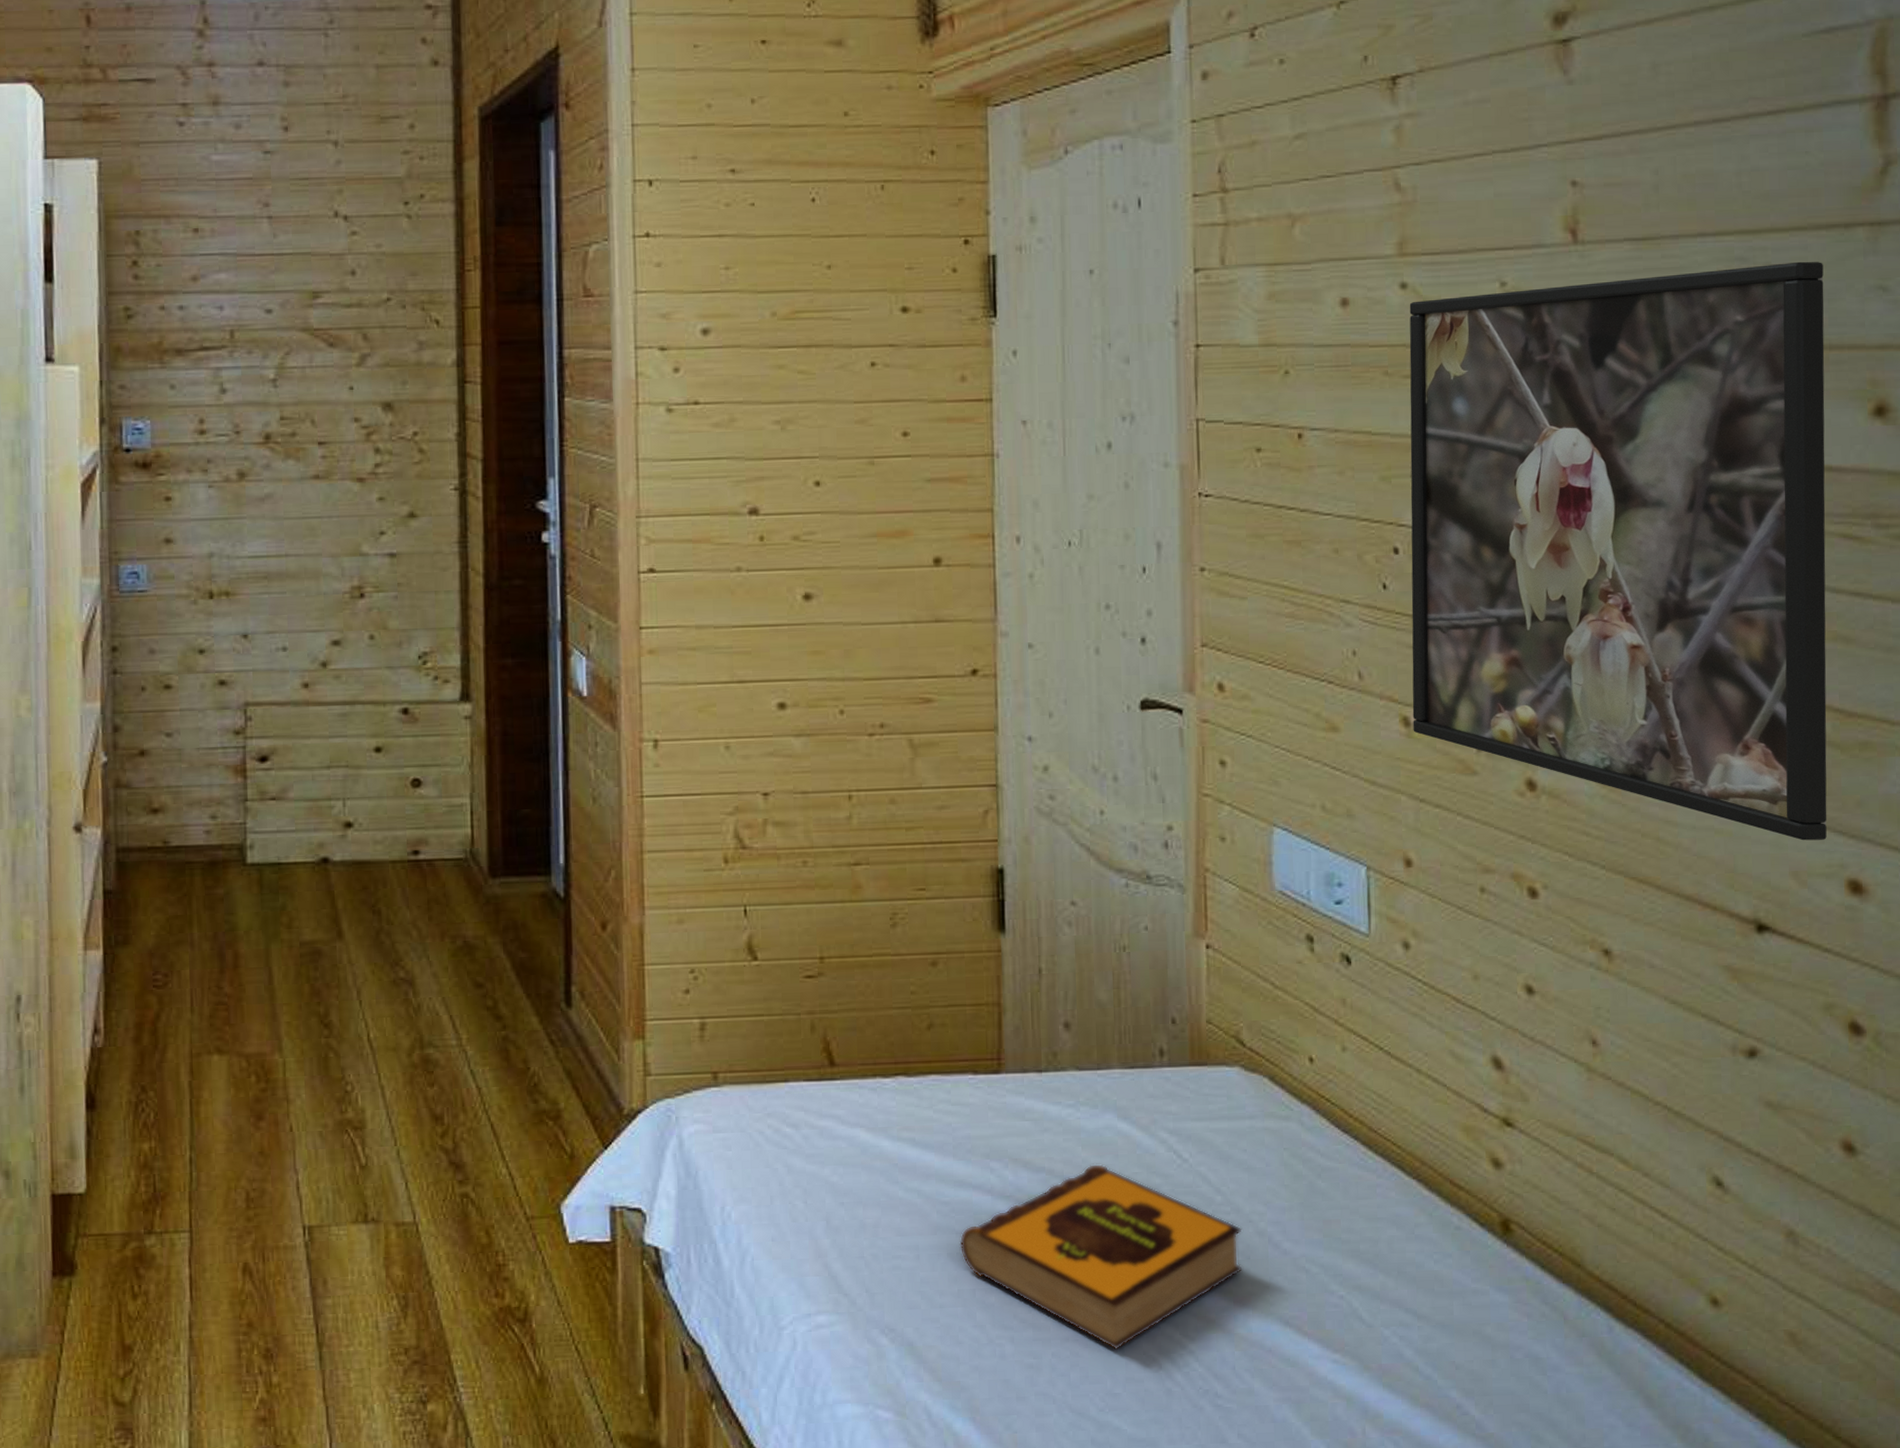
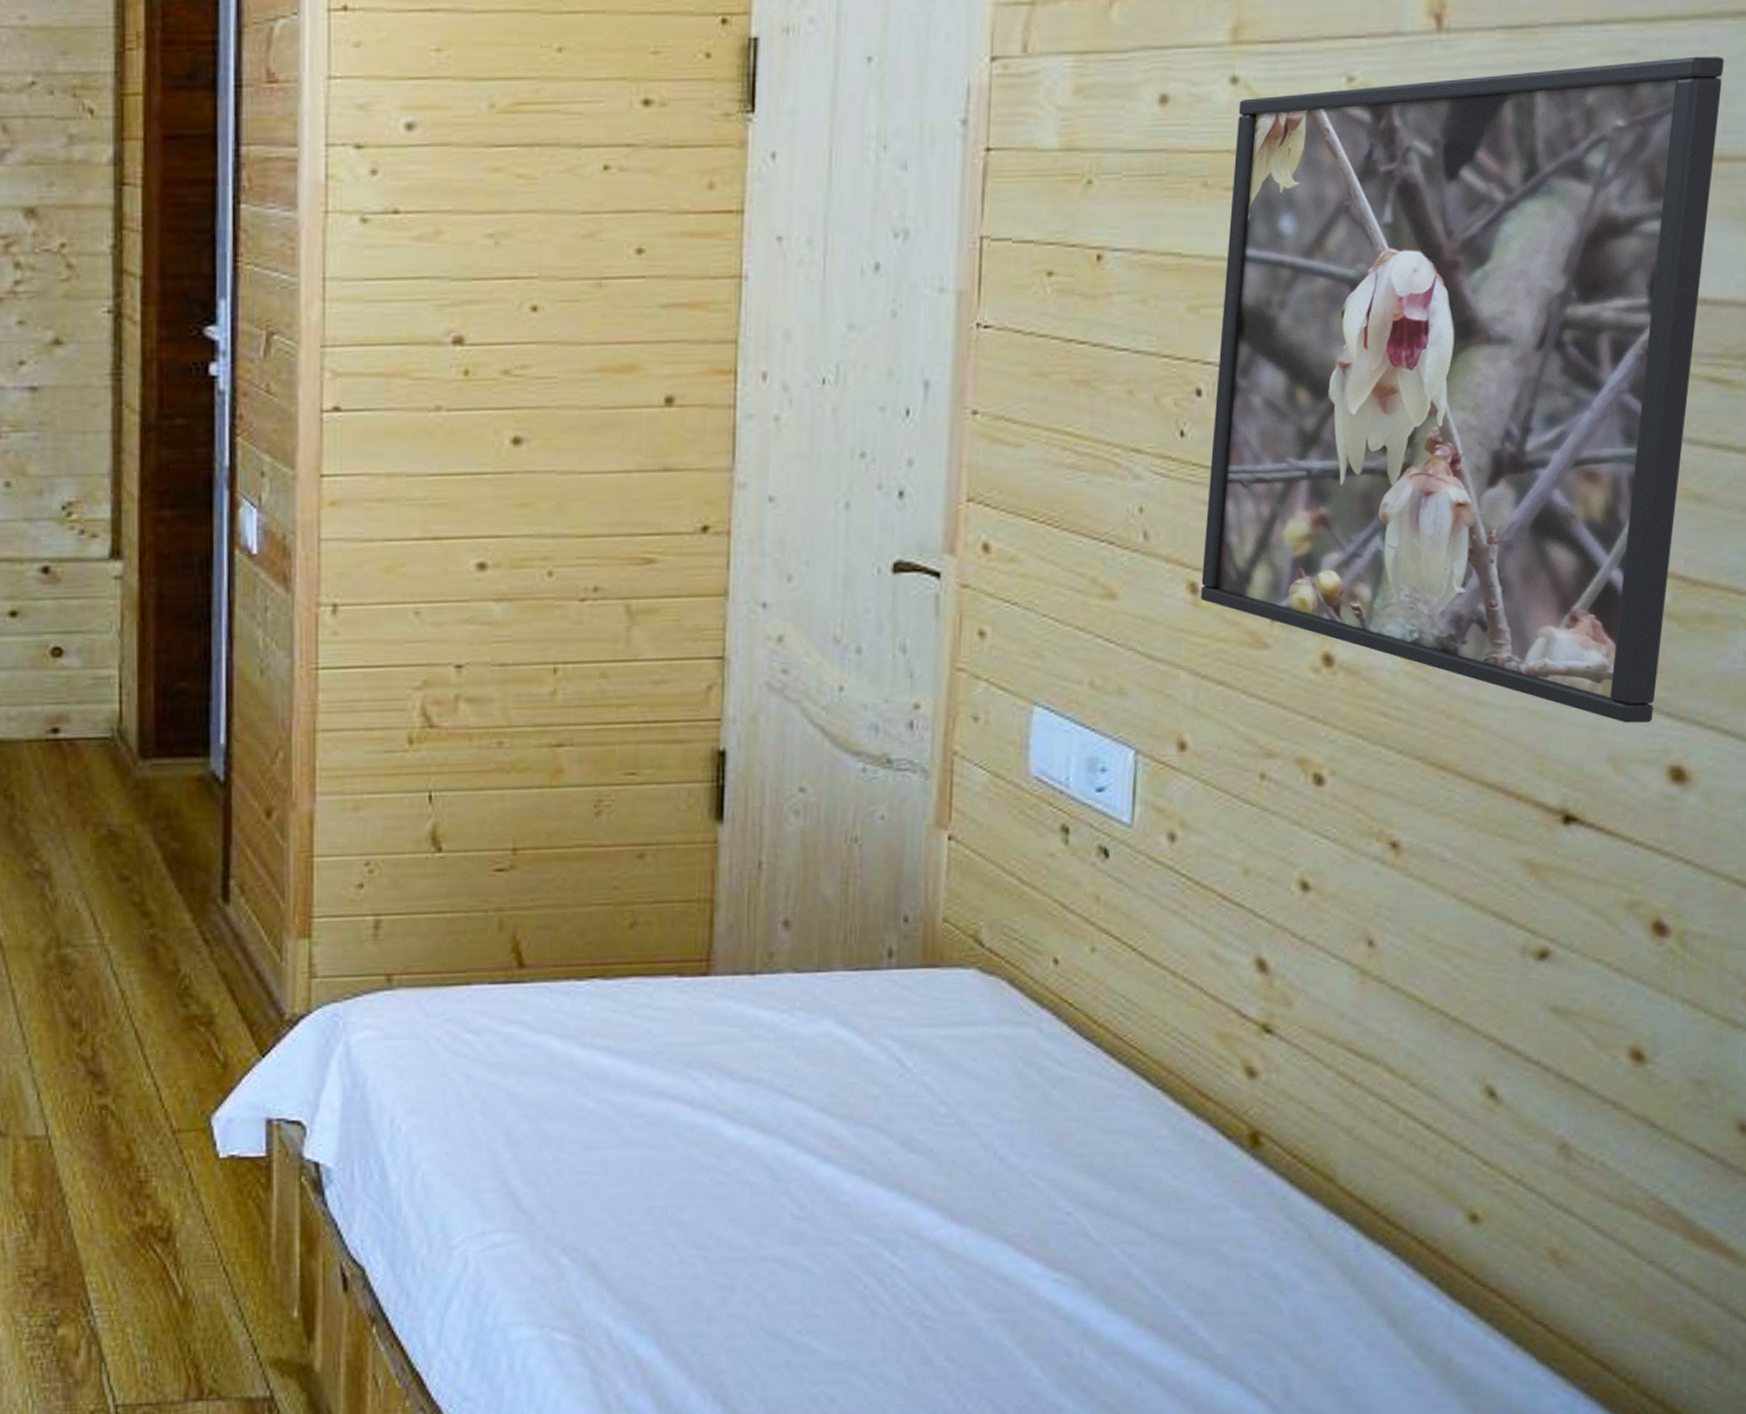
hardback book: present [959,1163,1243,1350] -> none [653,1072,966,1270]

